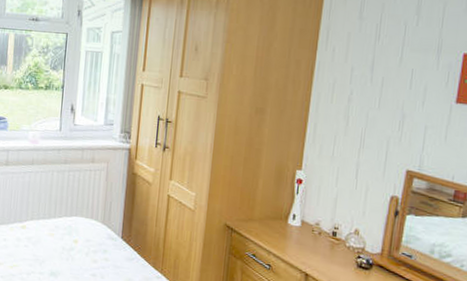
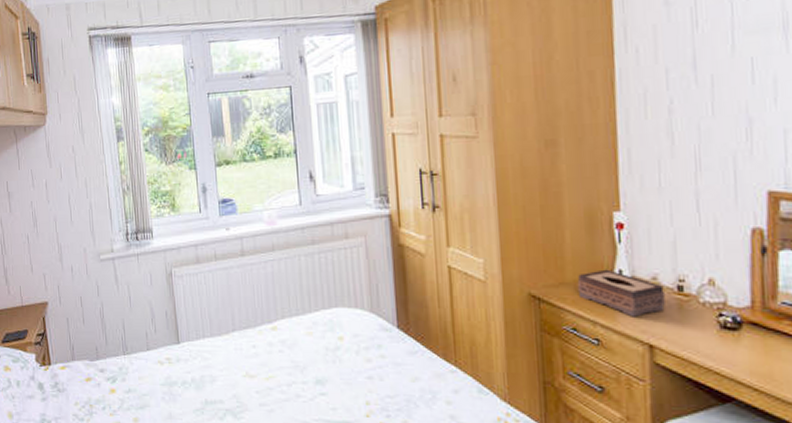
tissue box: none [261,212,323,252] -> present [577,269,665,317]

